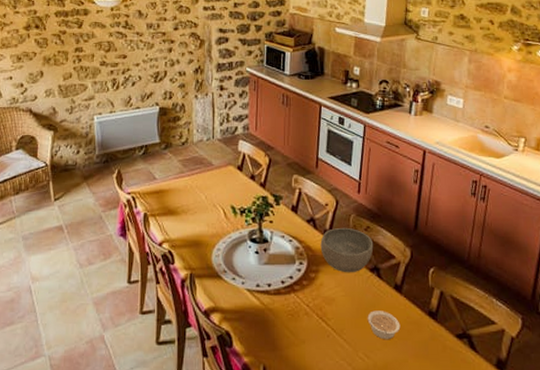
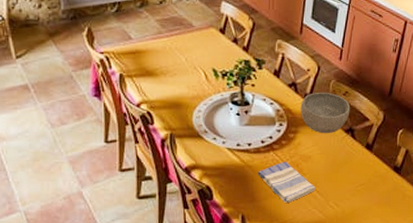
dish towel: none [278,304,342,352] -> present [257,161,316,203]
legume: present [367,310,401,340] -> none [339,166,368,191]

